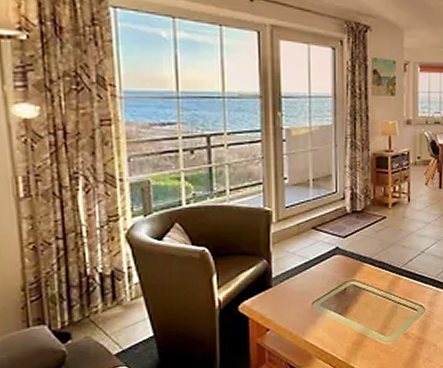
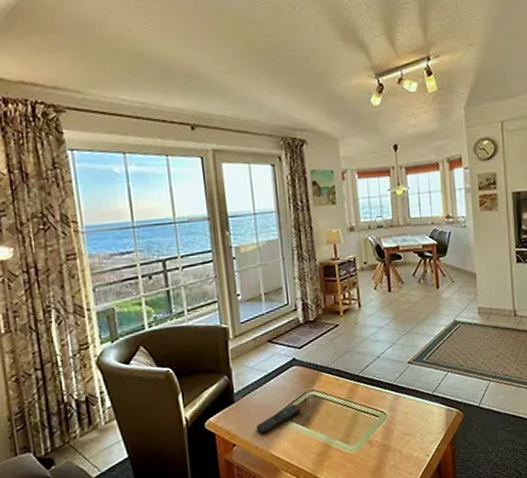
remote control: none [292,293,340,321] -> present [256,404,301,434]

